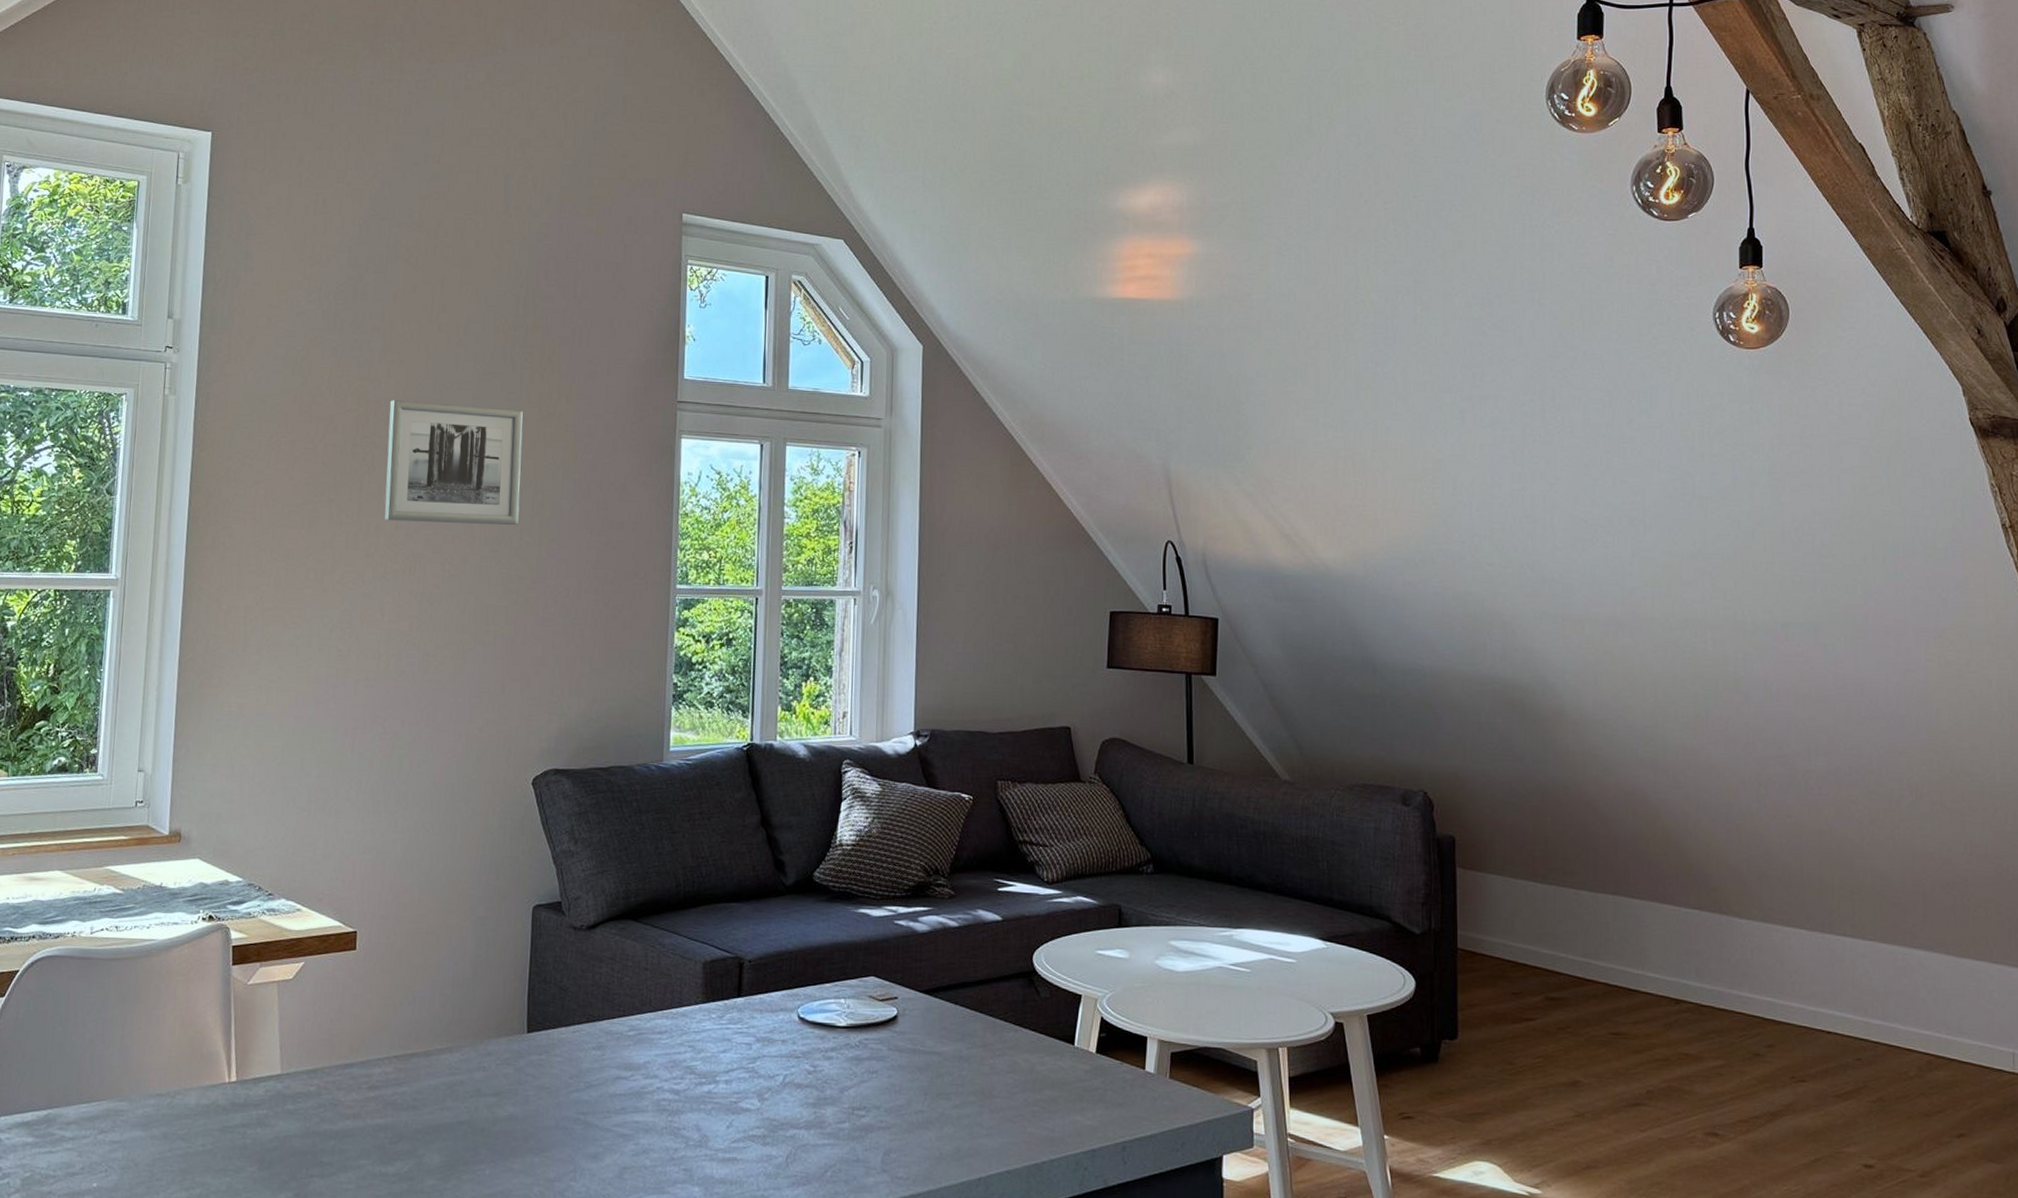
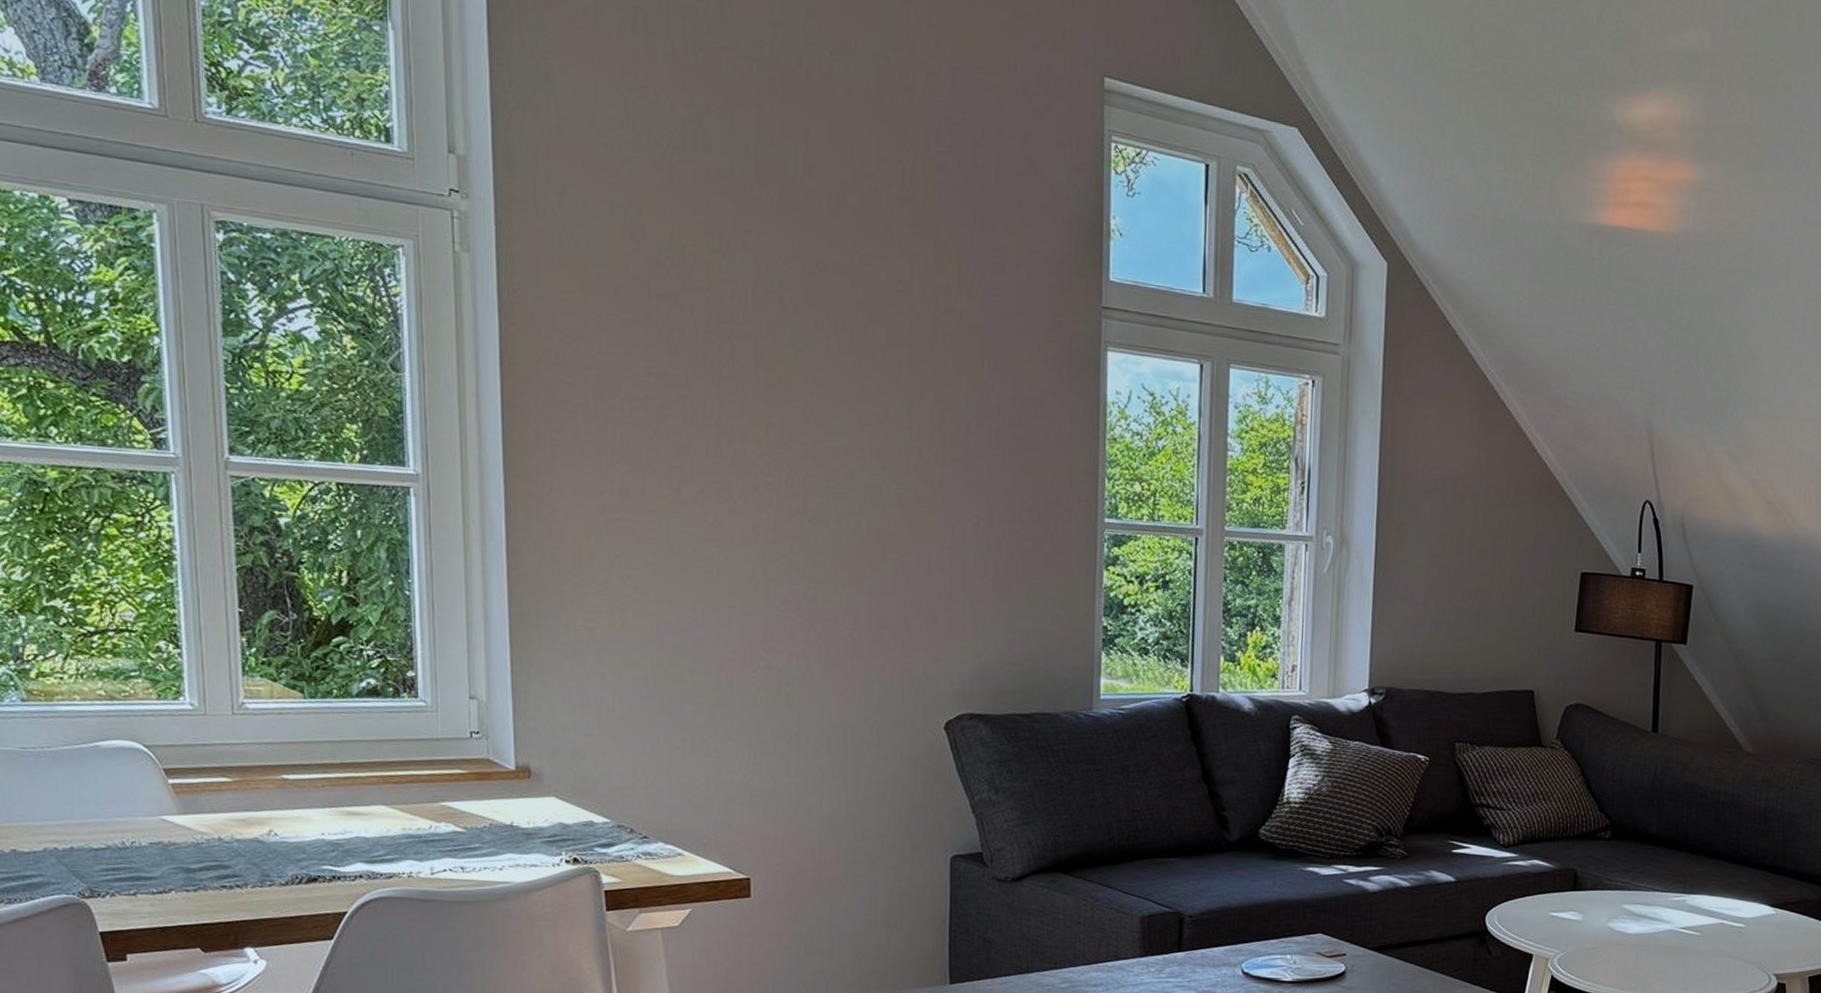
wall art: present [384,400,523,525] -> none [749,279,917,439]

